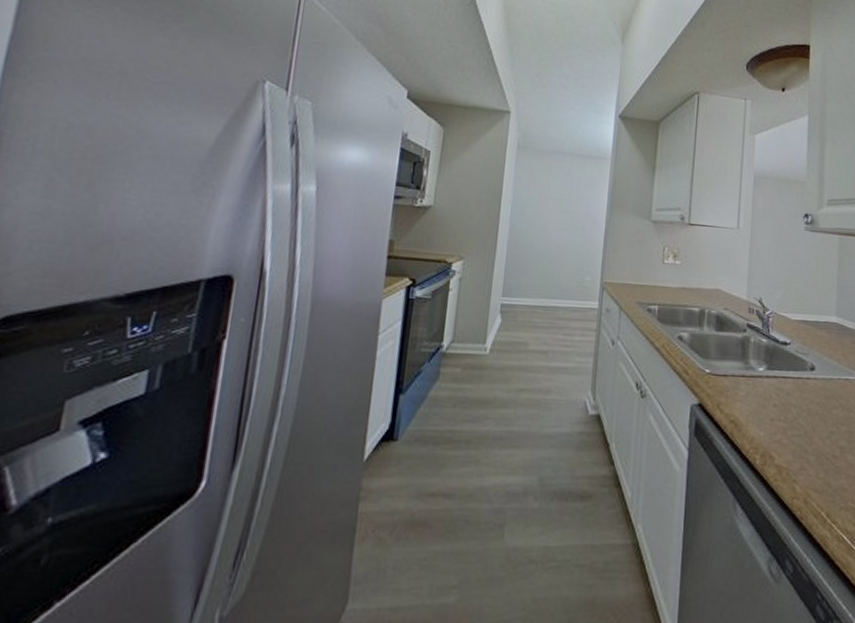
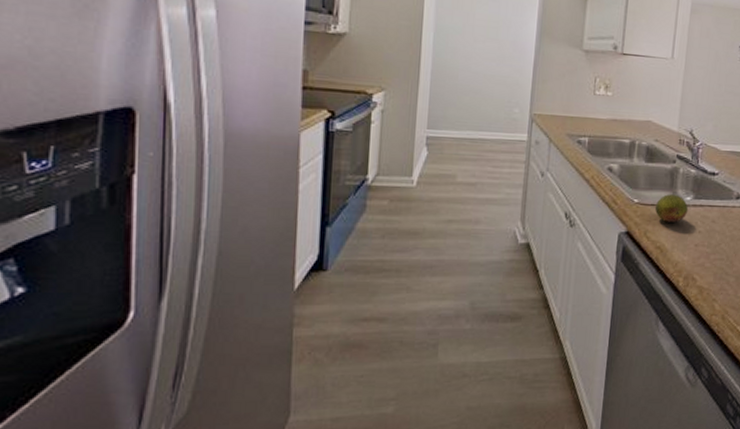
fruit: none [727,364,762,395] -> present [654,194,689,222]

